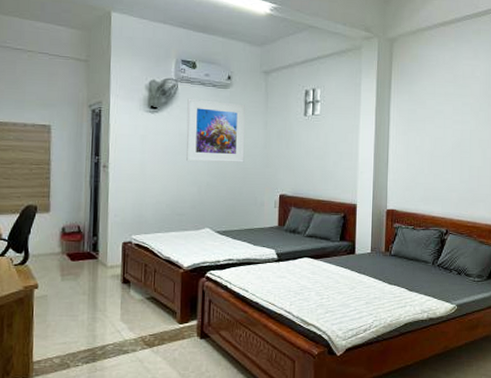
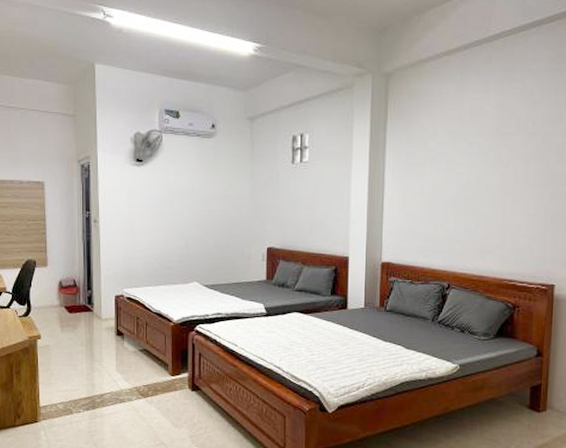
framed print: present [186,98,245,163] -> none [172,149,231,215]

